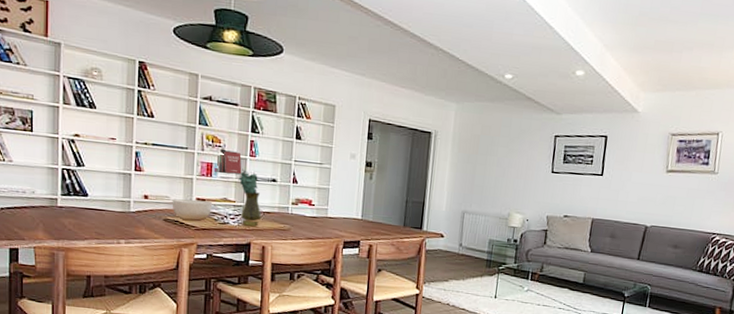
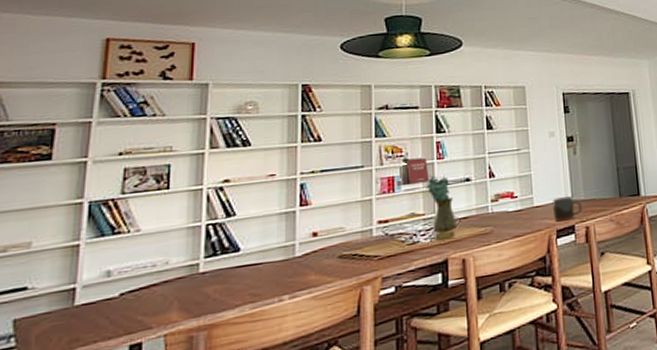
bowl: present [172,199,213,222] -> none [347,221,398,252]
mug: none [343,214,370,236] -> present [553,196,583,222]

